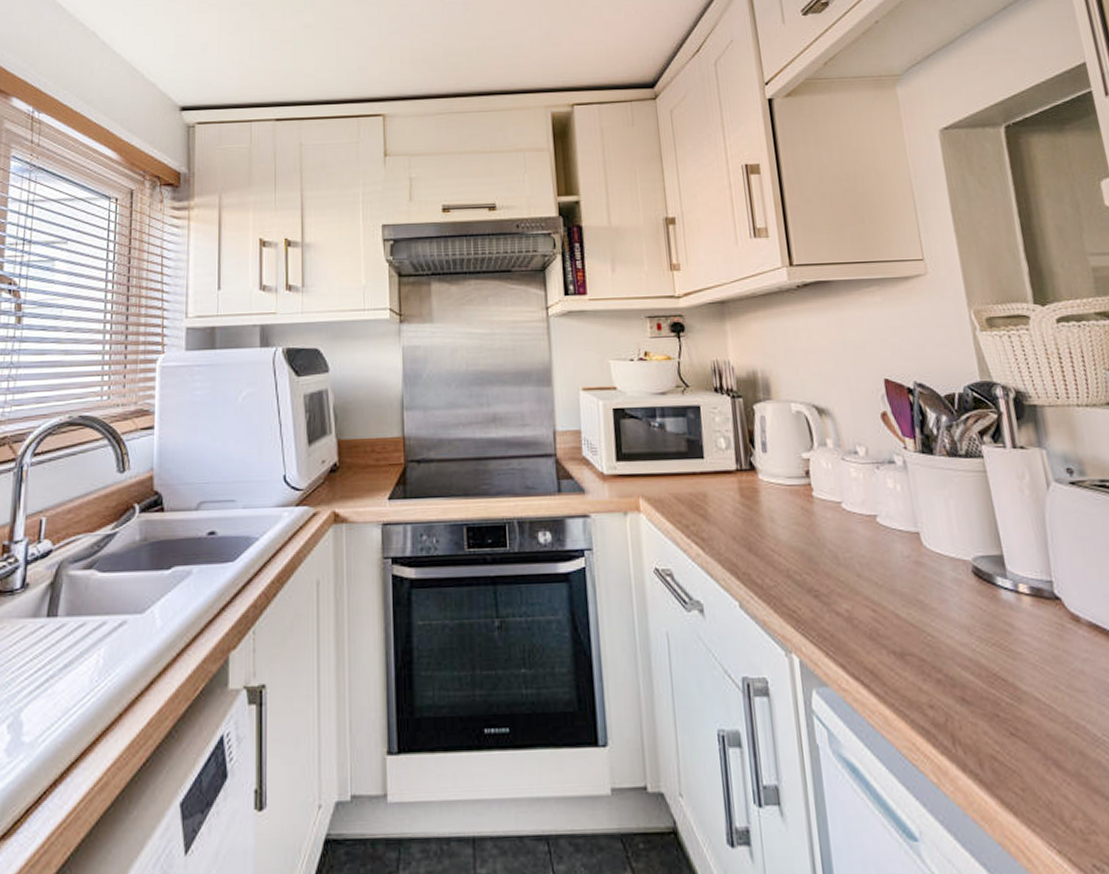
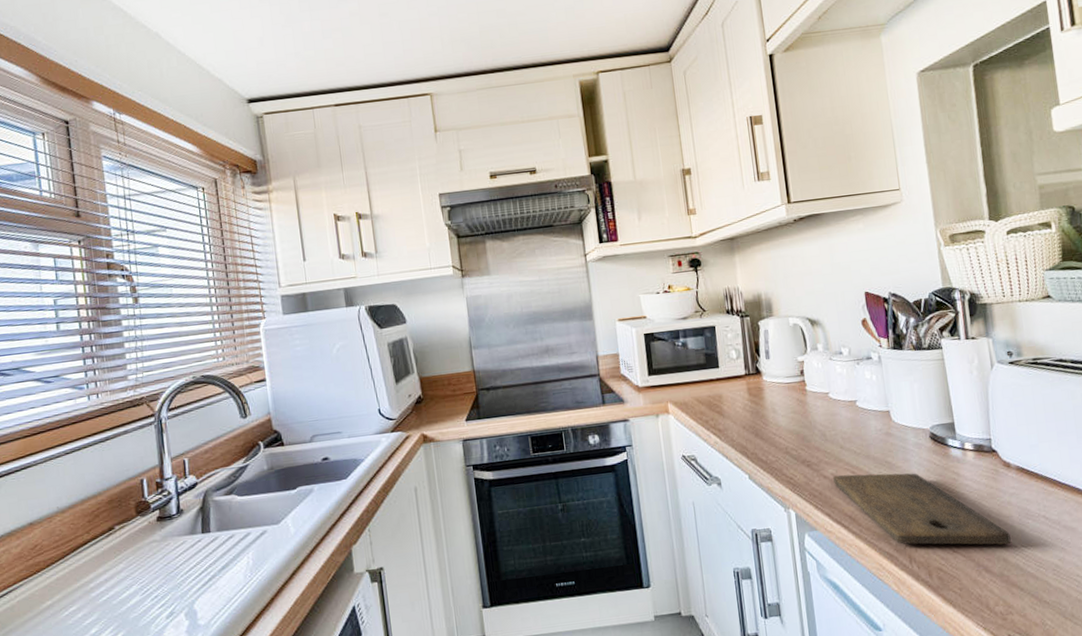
cutting board: none [848,612,1088,731] -> present [833,473,1011,545]

